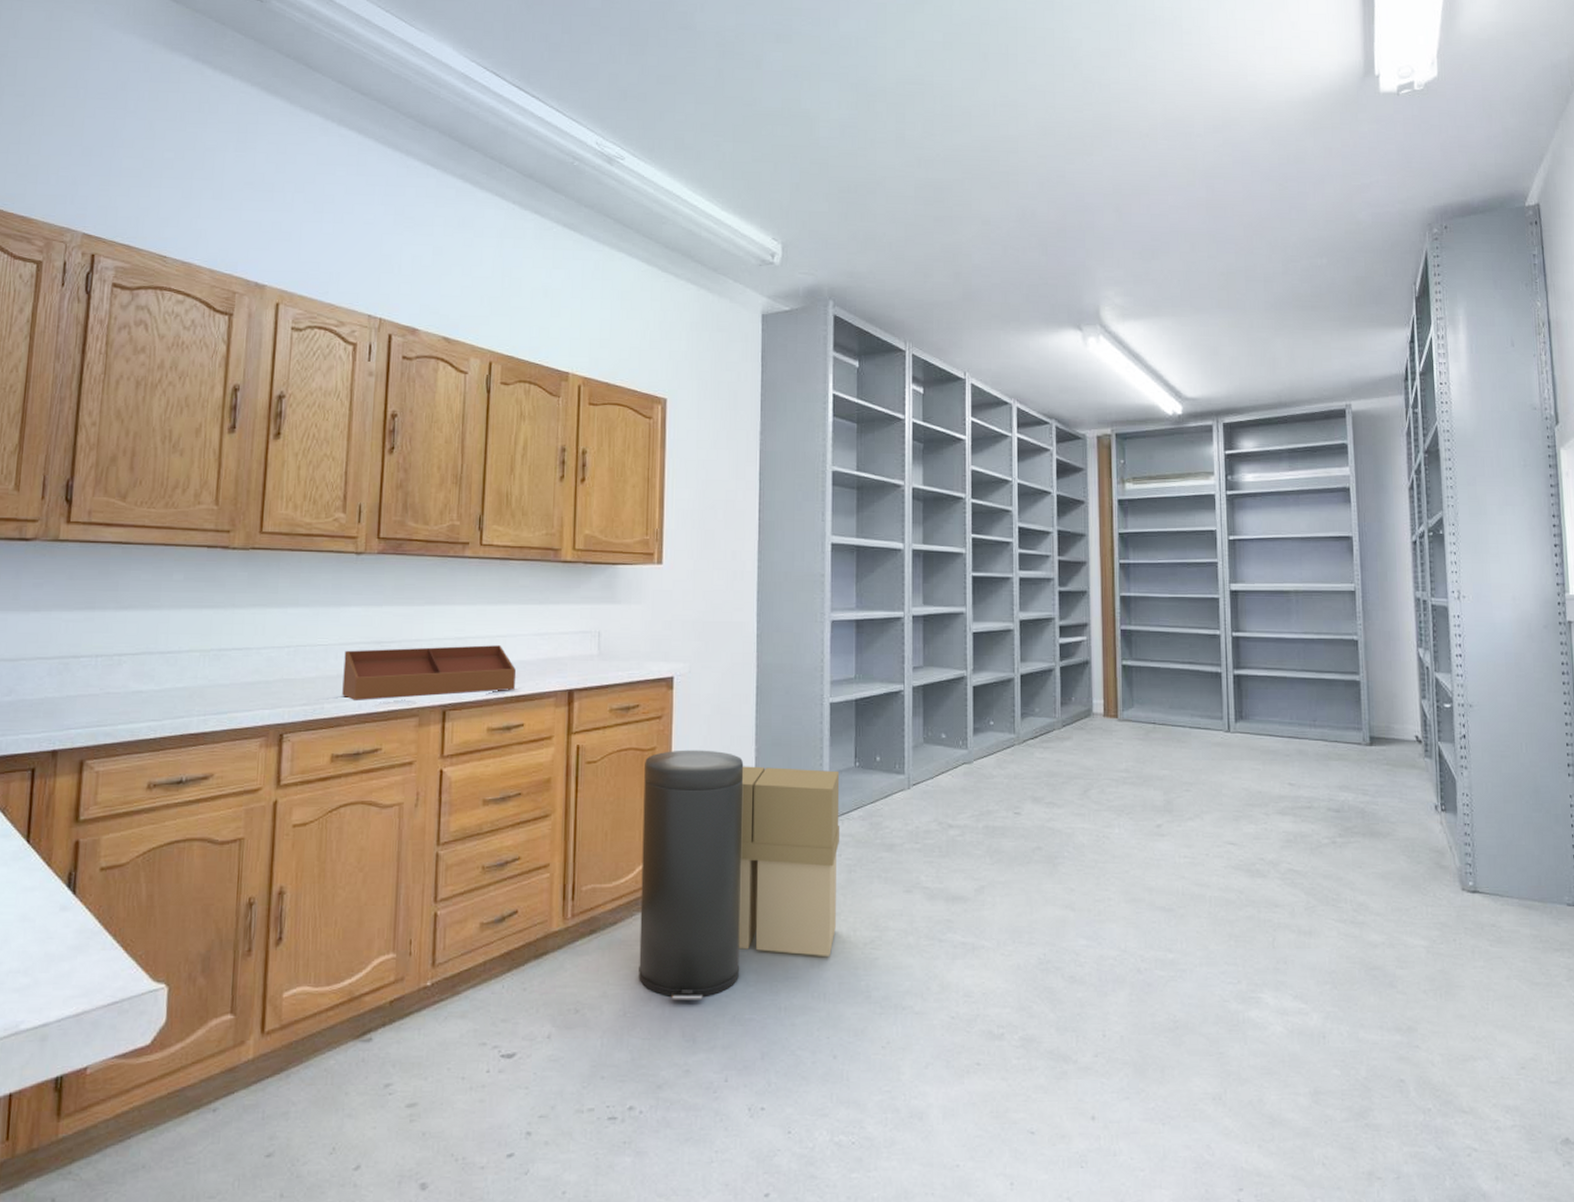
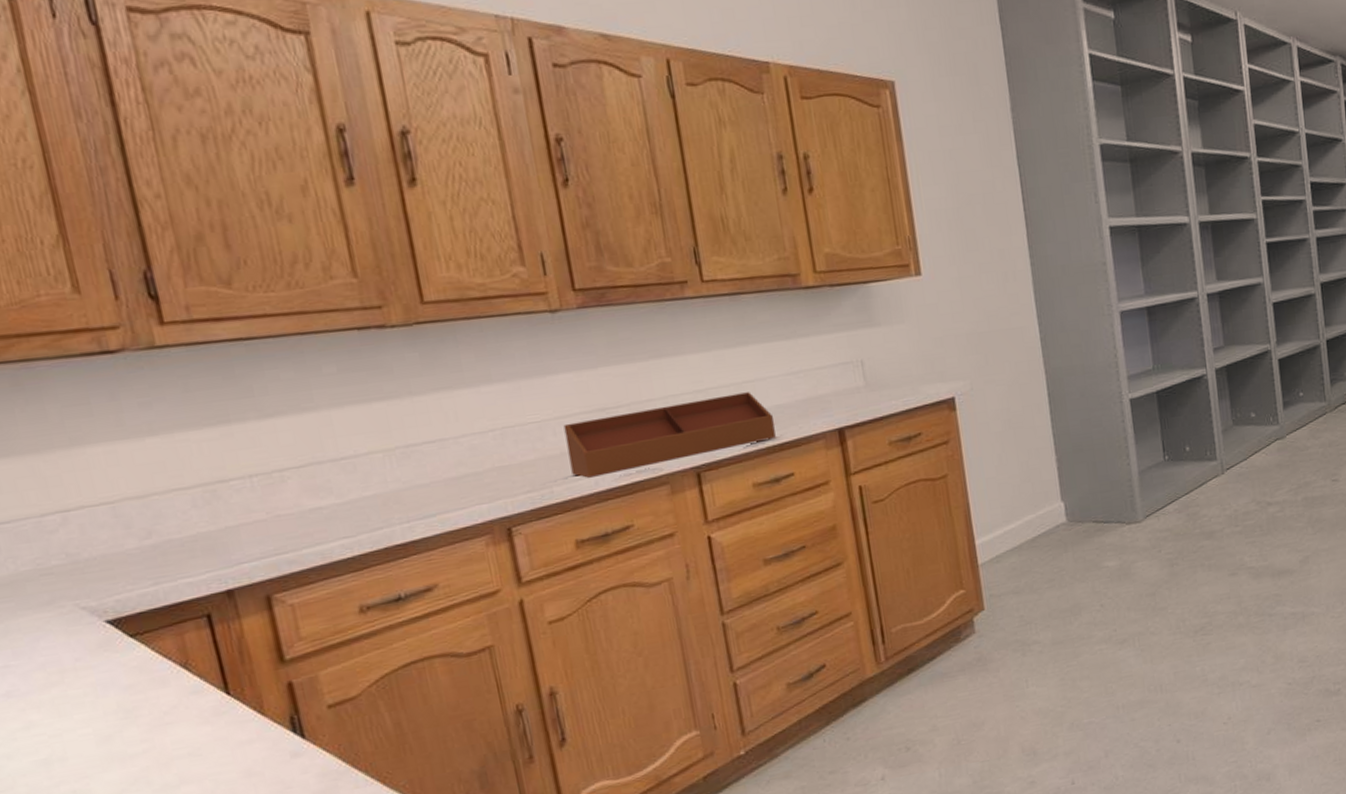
pedal bin: present [639,749,744,1001] -> none [937,467,1072,720]
cardboard boxes: present [738,766,840,956] -> none [1045,467,1165,659]

